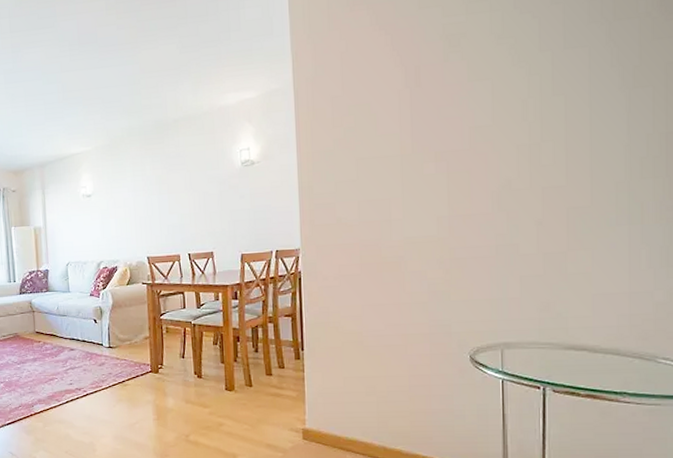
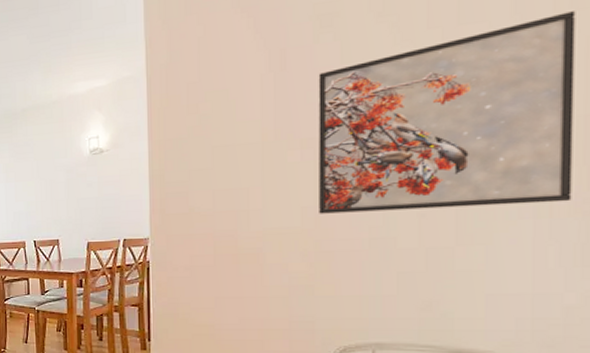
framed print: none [449,40,658,223] -> present [318,11,576,214]

